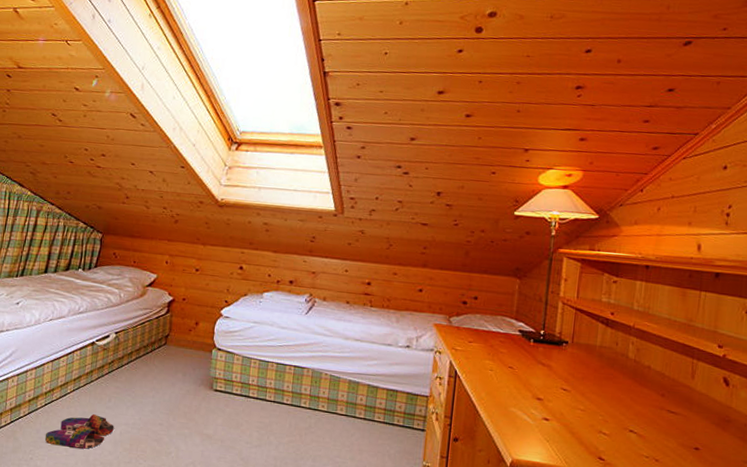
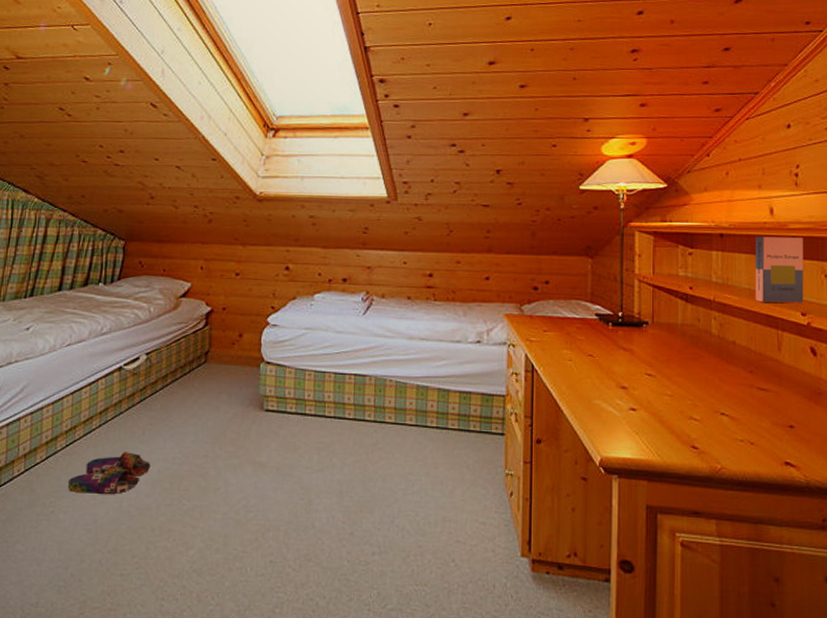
book: none [673,270,728,336] -> present [755,236,804,303]

